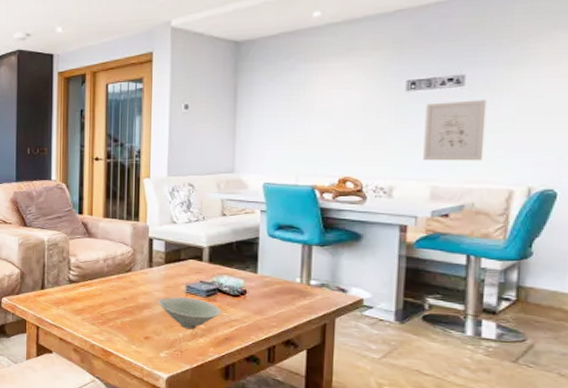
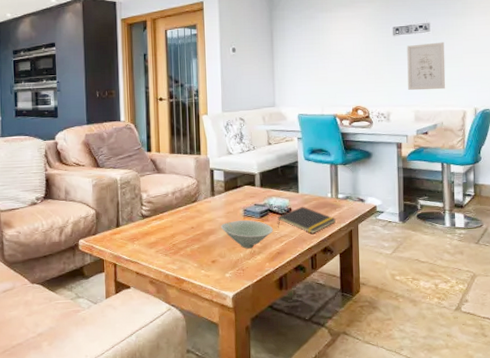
notepad: none [228,289,306,322] -> present [278,206,337,234]

